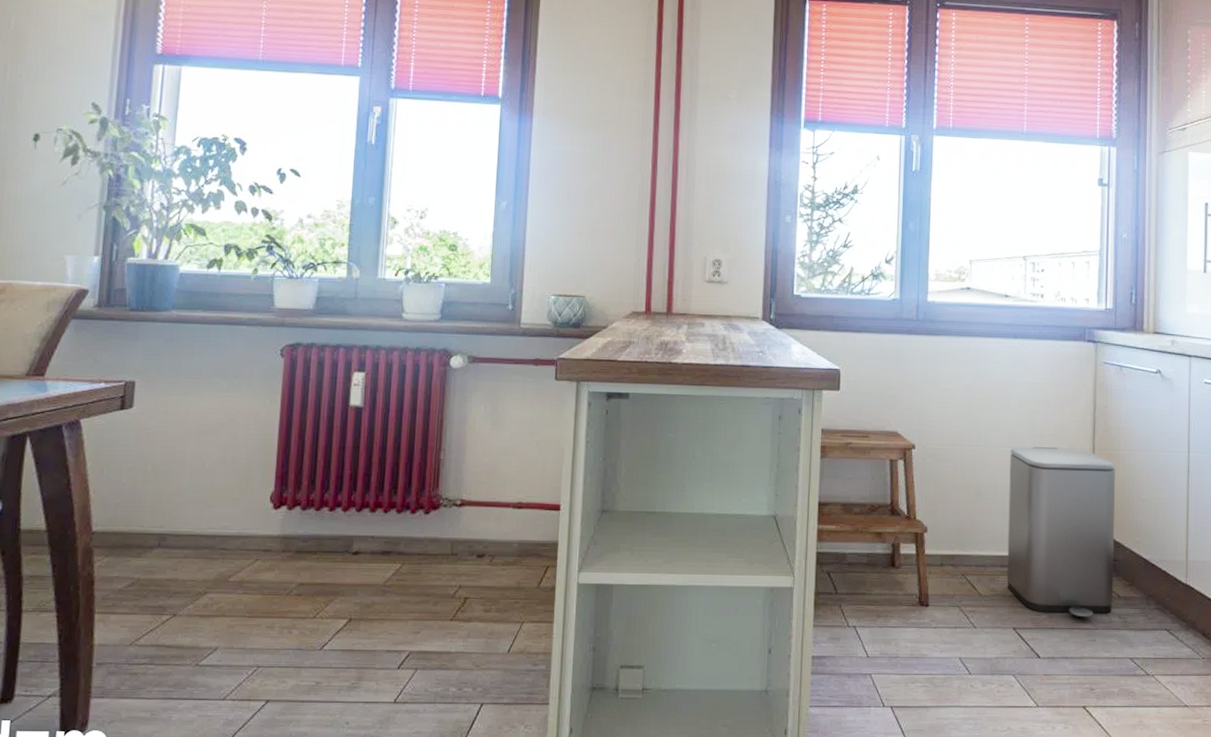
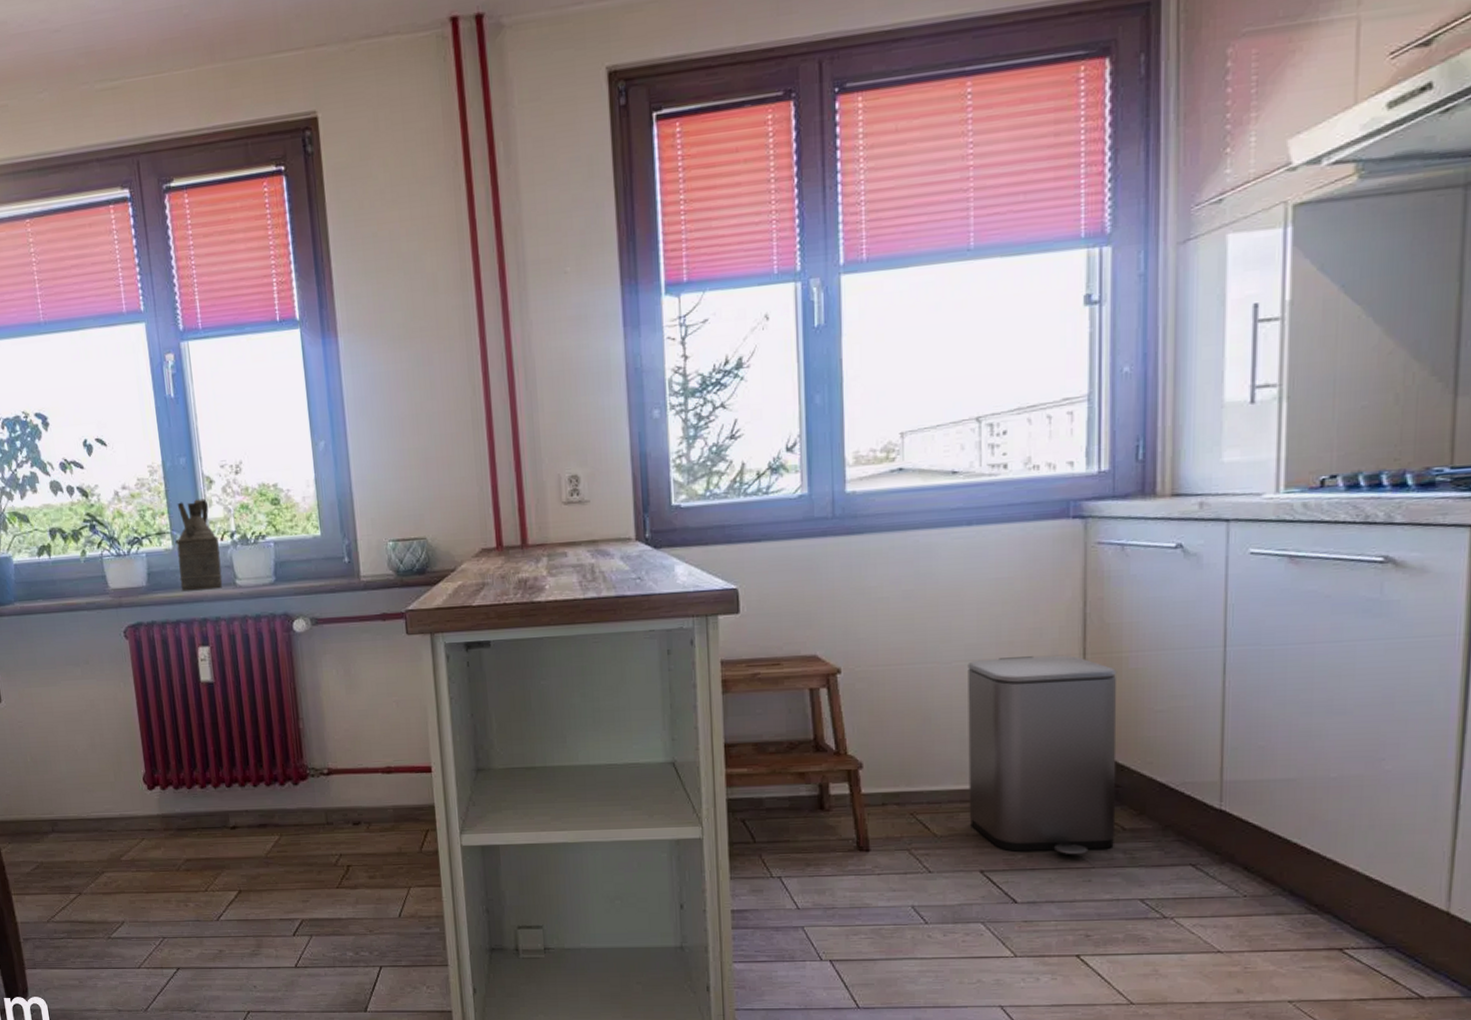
watering can: none [347,236,393,320] -> present [175,498,223,592]

